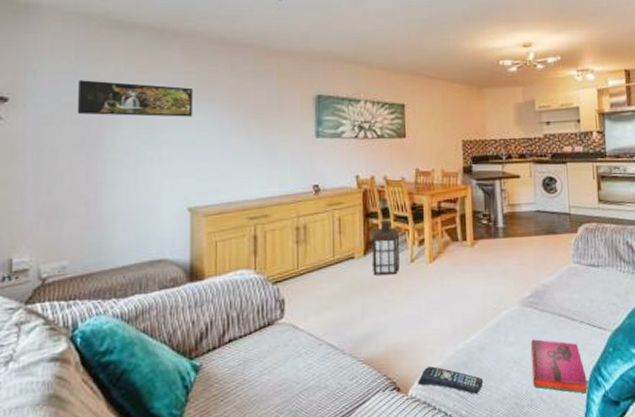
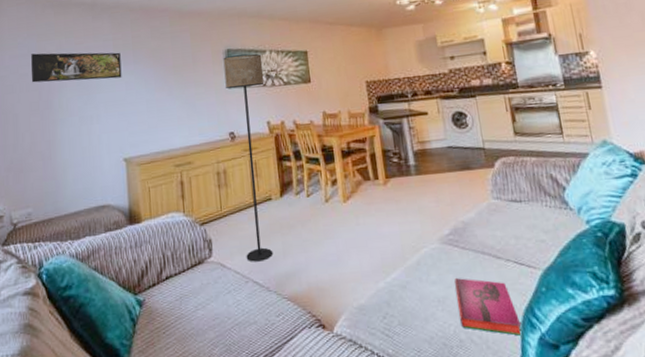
floor lamp: none [313,102,356,324] -> present [223,53,274,262]
lantern: present [371,219,400,276] -> none [287,162,315,216]
remote control: present [417,366,483,394] -> none [342,304,408,333]

